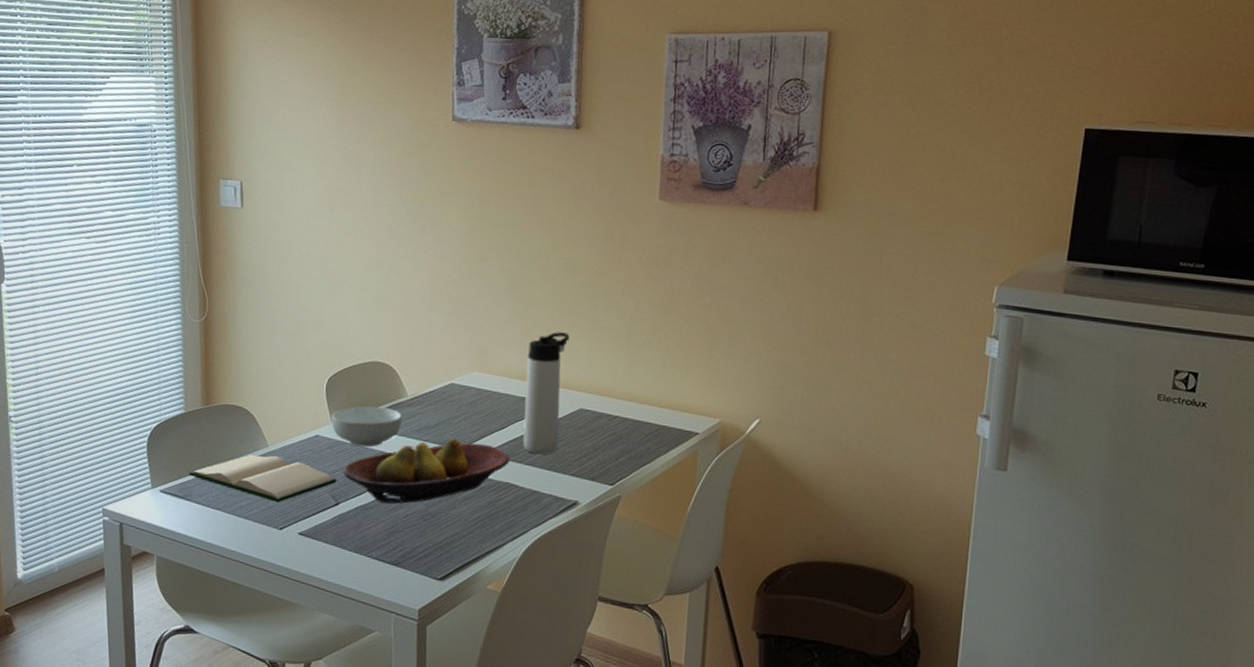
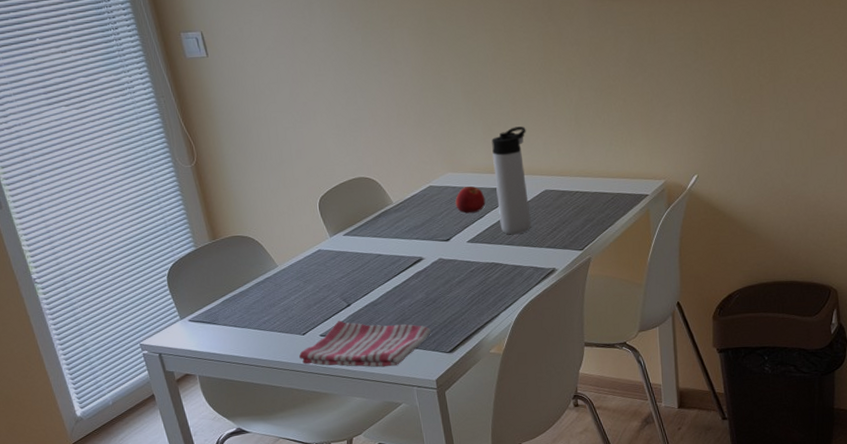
hardback book: present [188,454,337,502] -> none [211,273,345,313]
dish towel: none [270,519,423,584] -> present [298,320,431,367]
cereal bowl: present [331,406,402,448] -> none [329,216,392,254]
fruit bowl: present [343,438,510,504] -> none [348,232,492,298]
apple: none [476,391,511,422] -> present [455,186,486,214]

